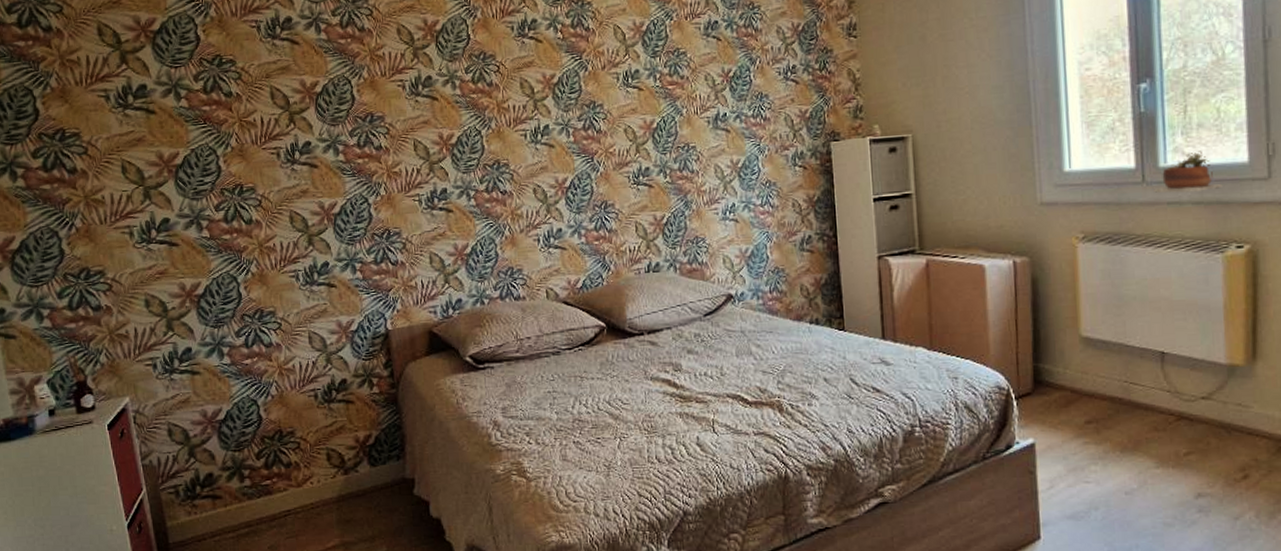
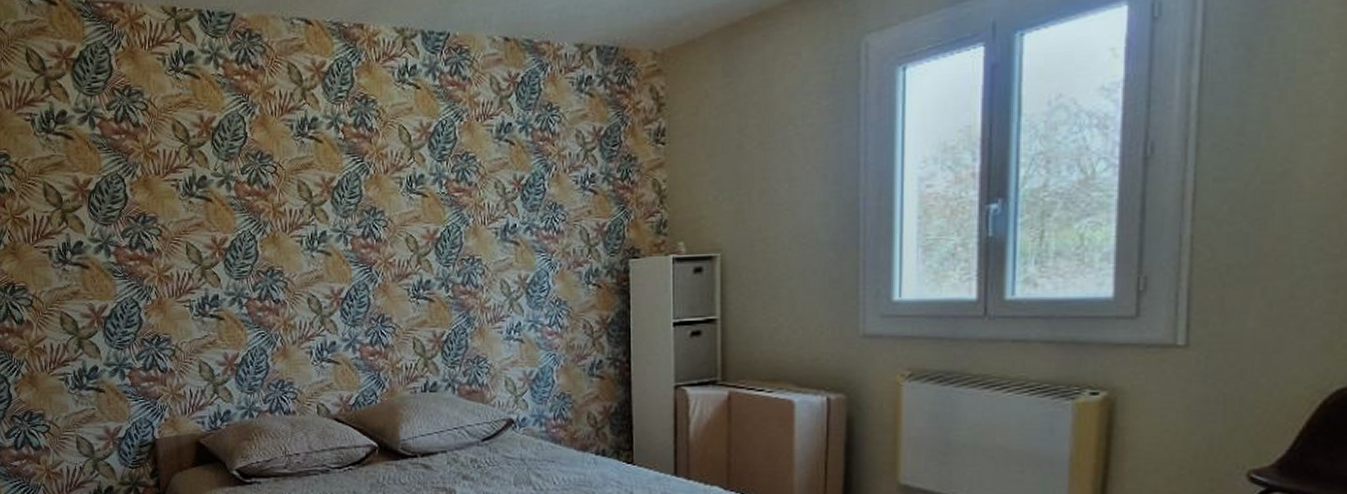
succulent plant: present [1154,151,1223,193] -> none [997,283,1080,330]

